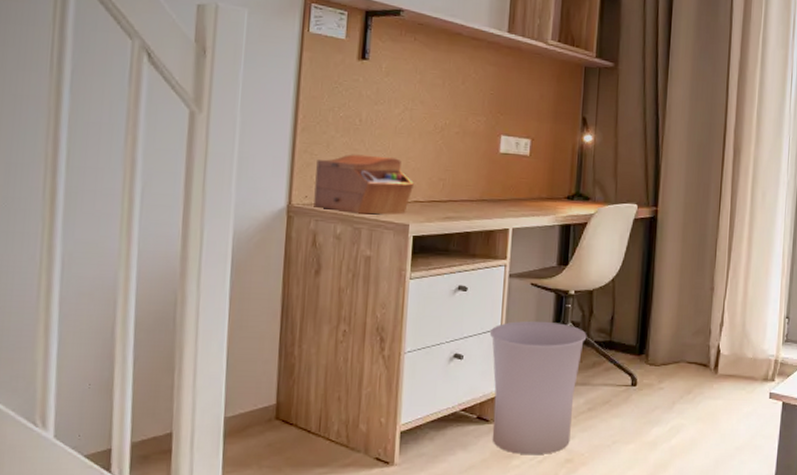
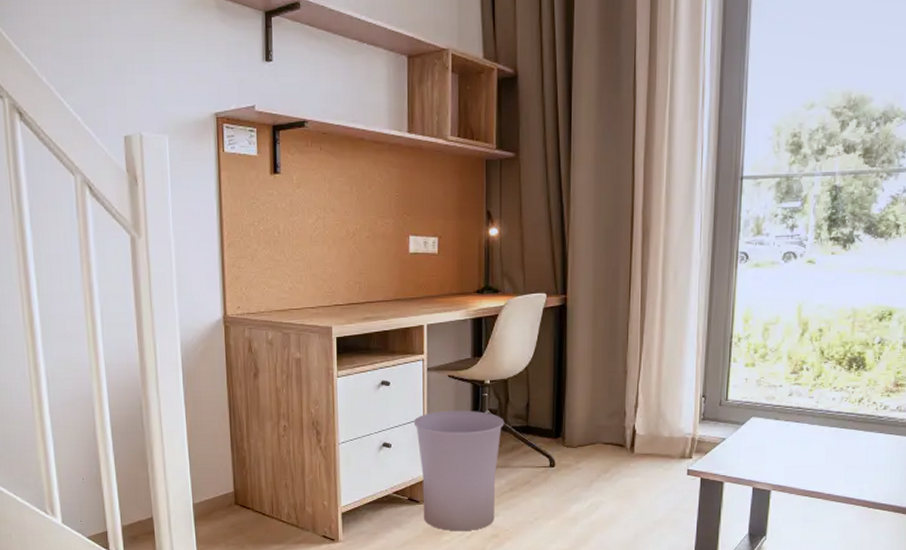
sewing box: present [314,154,414,215] -> none [244,264,332,321]

